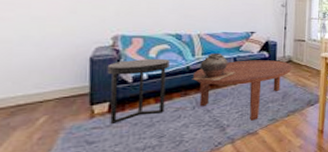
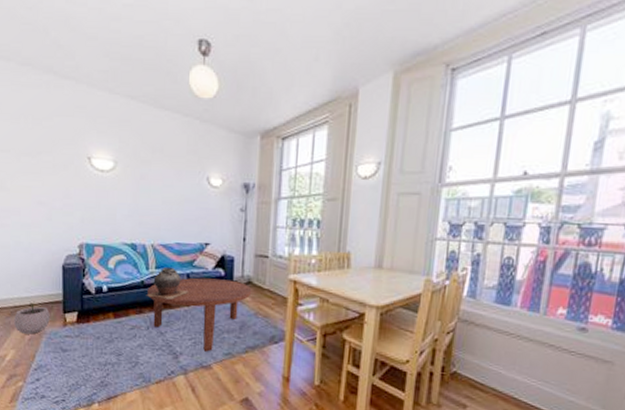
plant pot: none [16,97,71,134] -> present [14,301,50,335]
side table: present [107,58,170,124] -> none [75,269,126,334]

